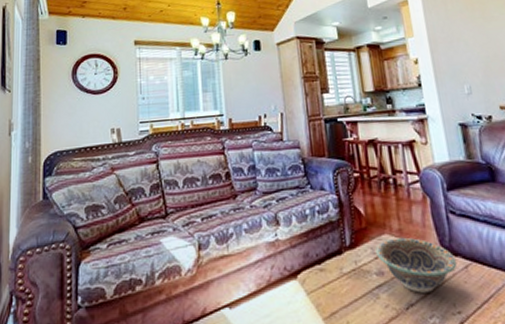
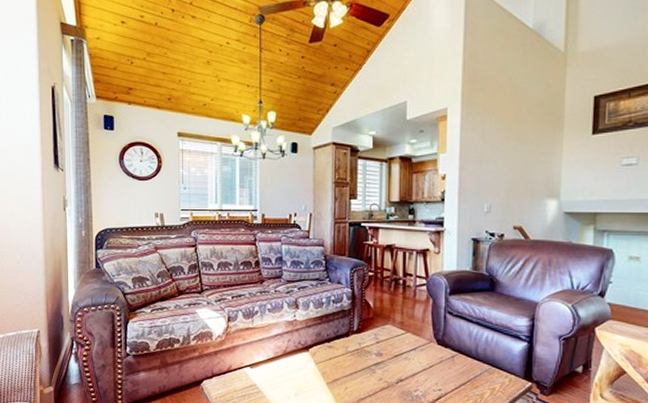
decorative bowl: present [375,237,458,293] -> none [378,328,446,373]

